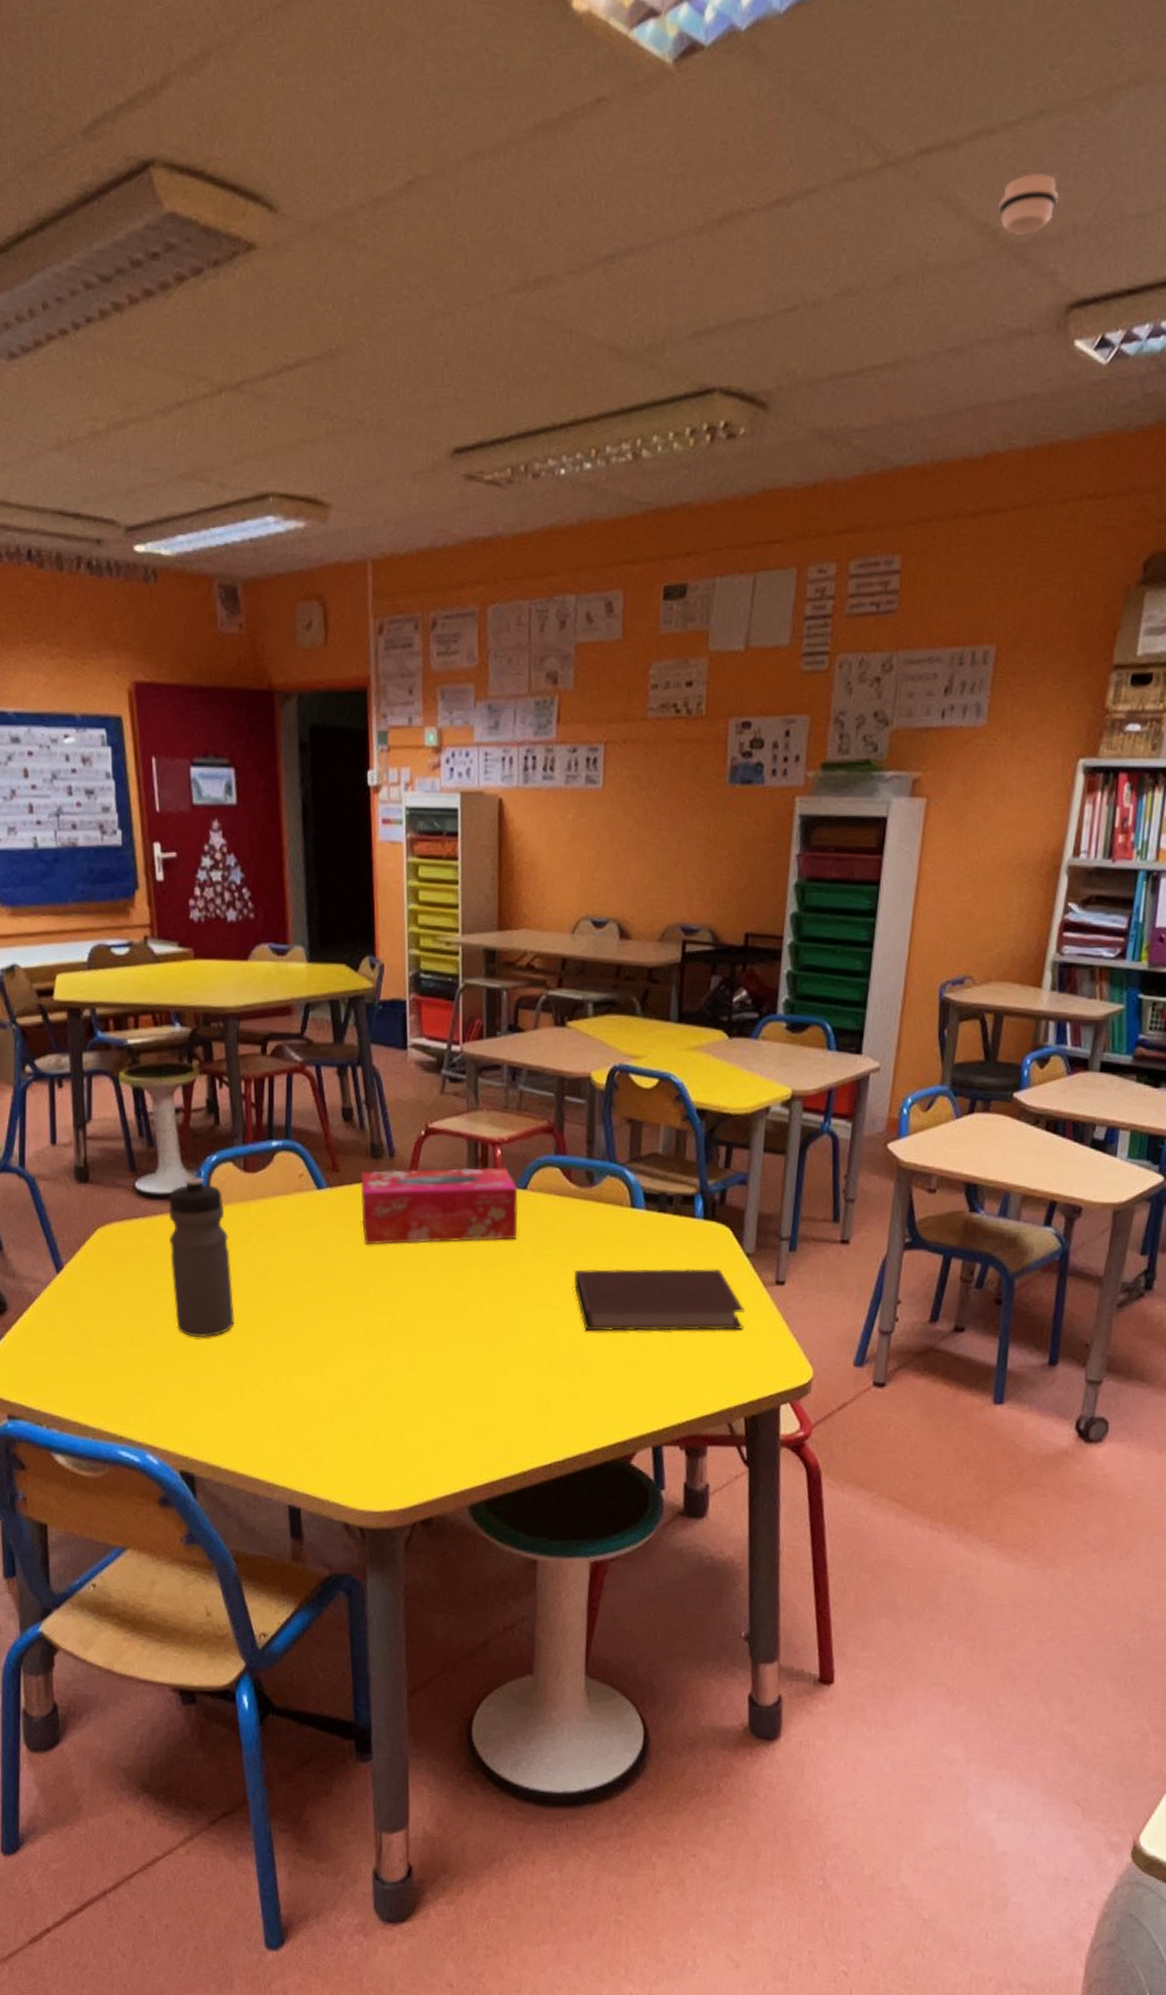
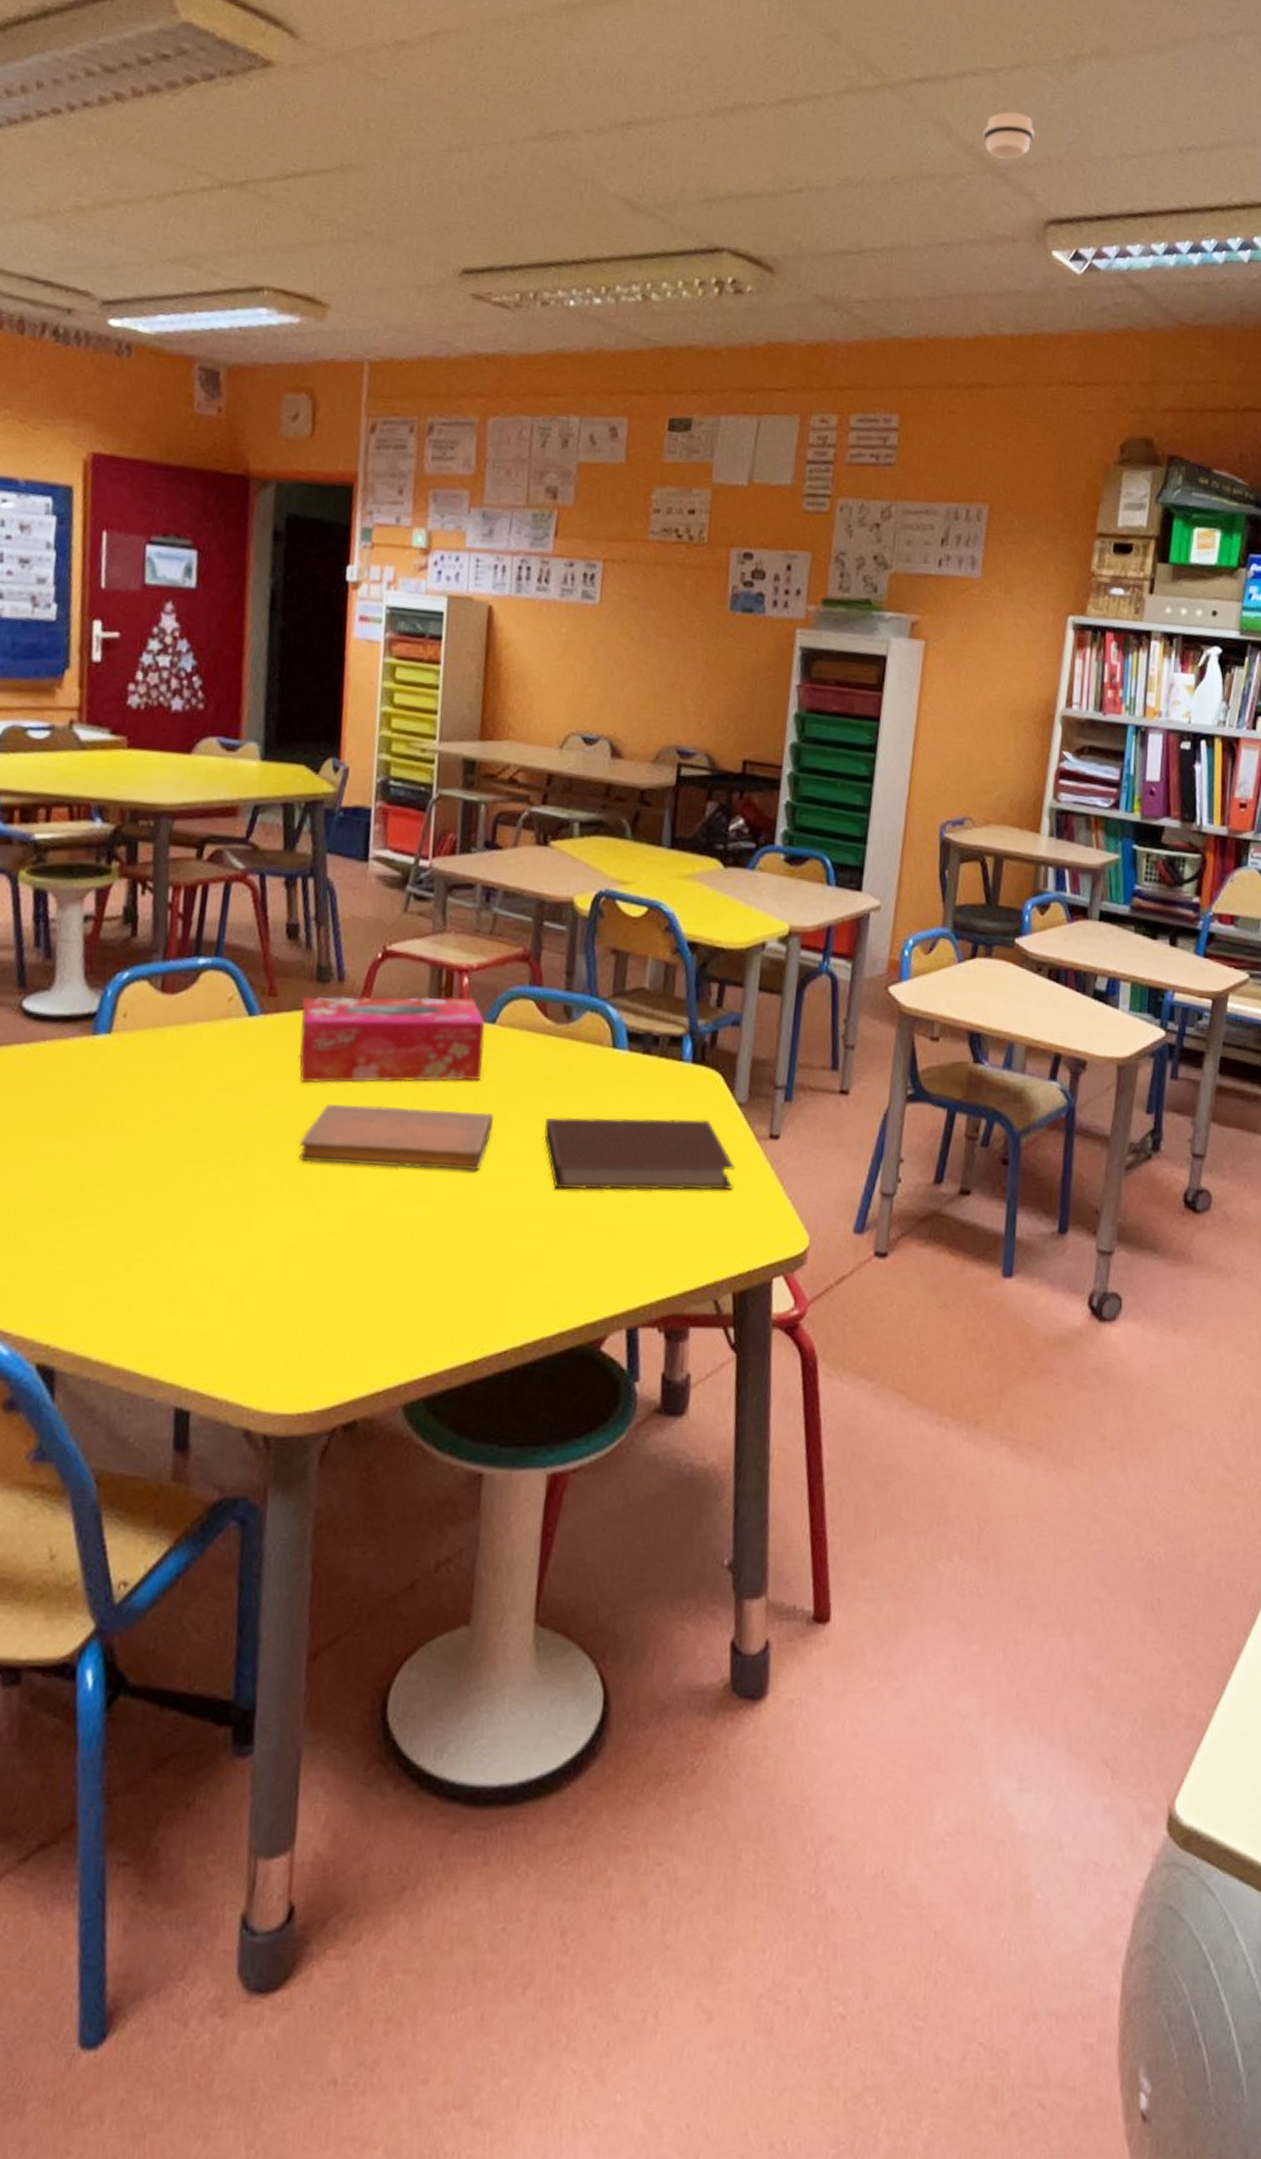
water bottle: present [168,1177,234,1337] -> none [54,996,133,1192]
notebook: none [368,1261,529,1317] -> present [299,1103,493,1171]

